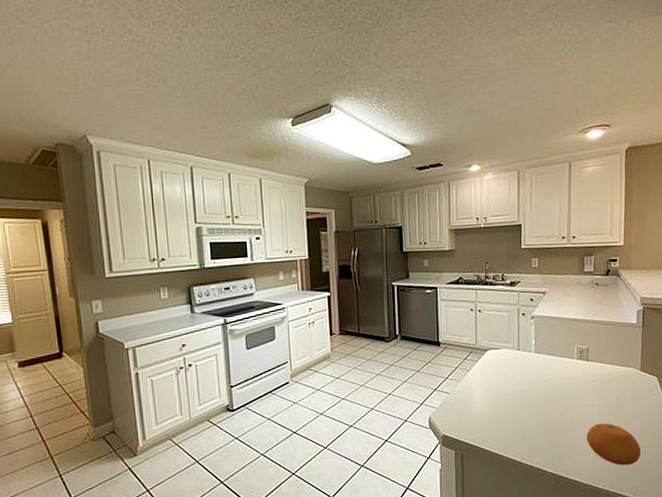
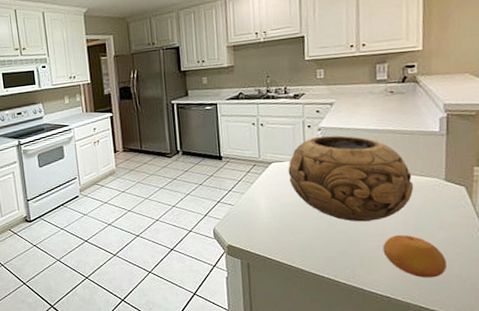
decorative bowl: none [503,324,615,411] -> present [288,135,414,222]

